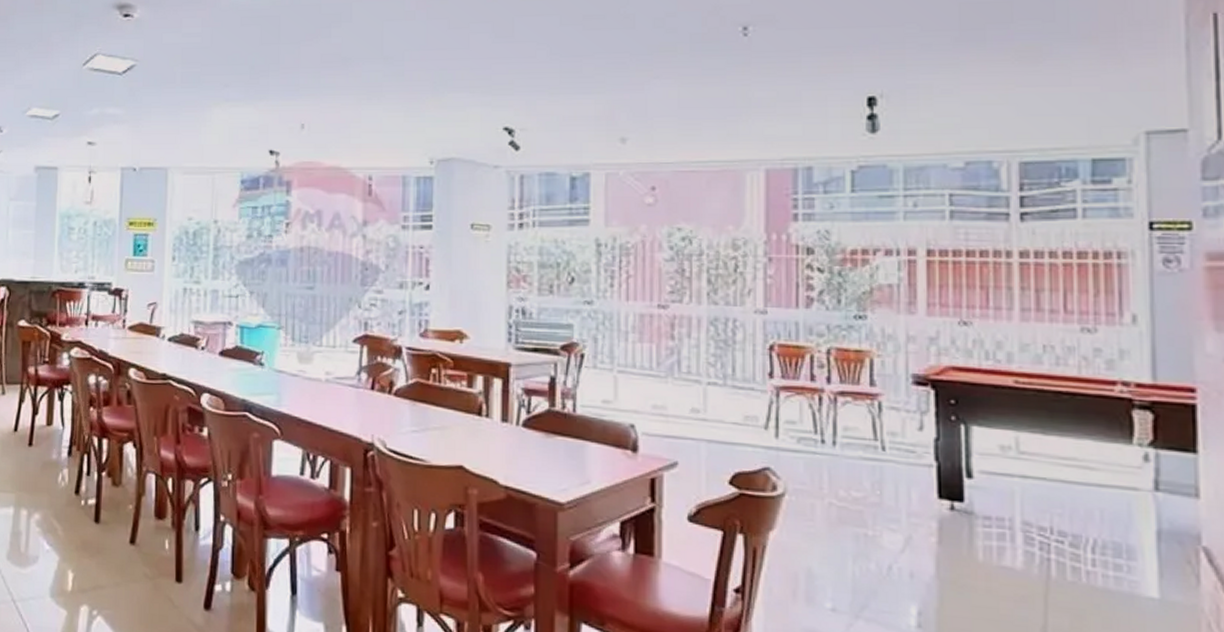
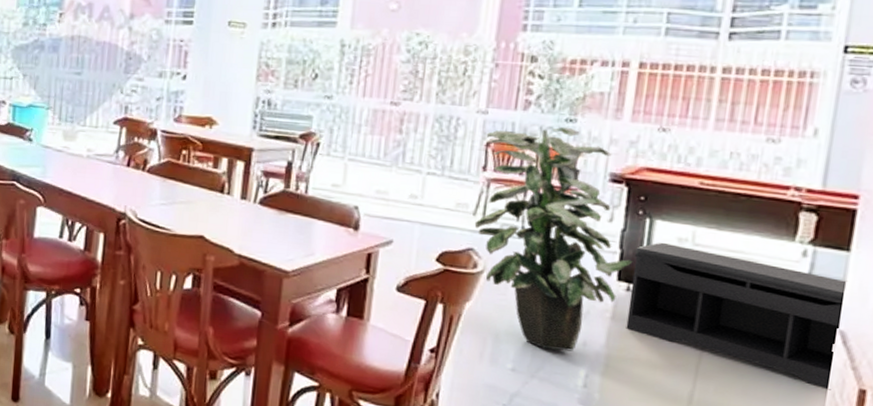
indoor plant: none [767,324,953,585] -> present [474,127,633,352]
bench: none [954,451,1205,619] -> present [626,242,849,390]

